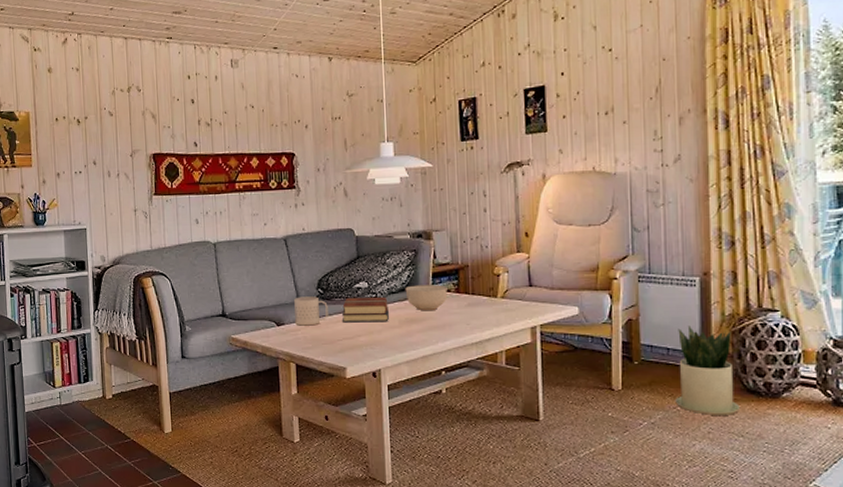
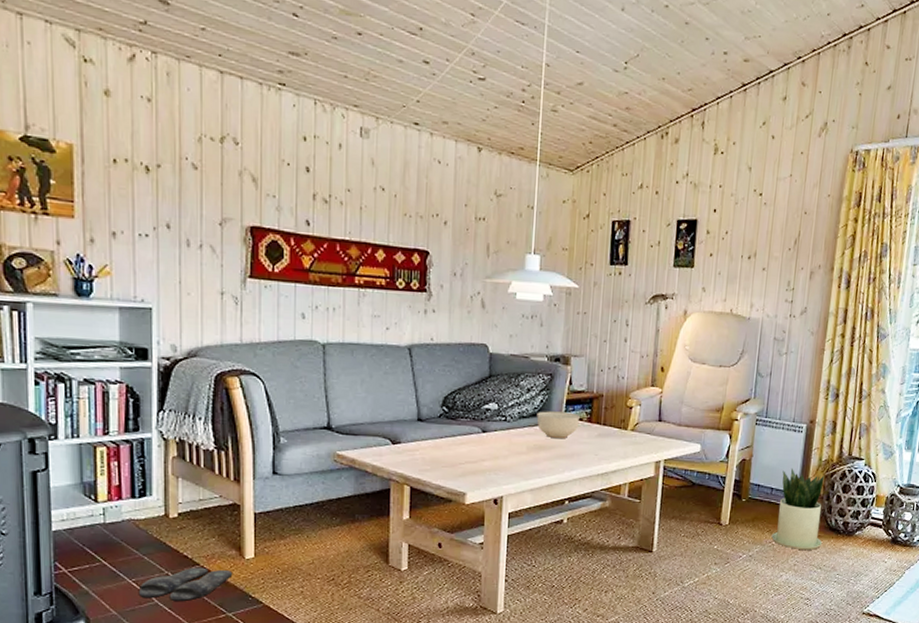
slippers: none [86,441,156,470] -> present [138,567,233,601]
mug: present [294,296,328,326] -> none [414,413,452,446]
books: present [342,296,389,323] -> none [467,418,518,446]

